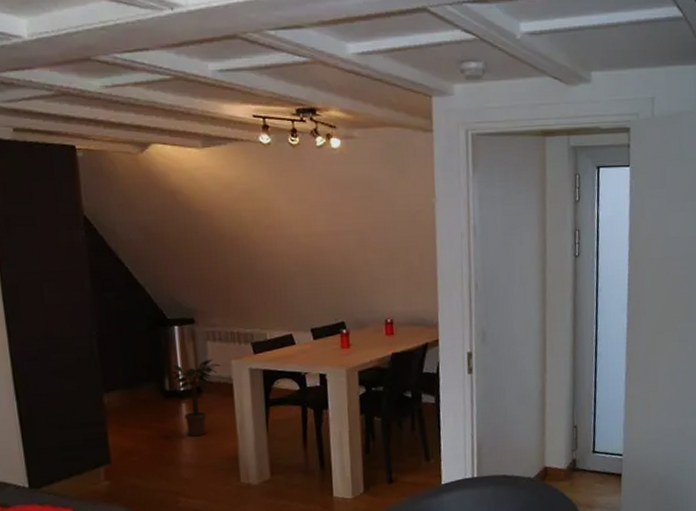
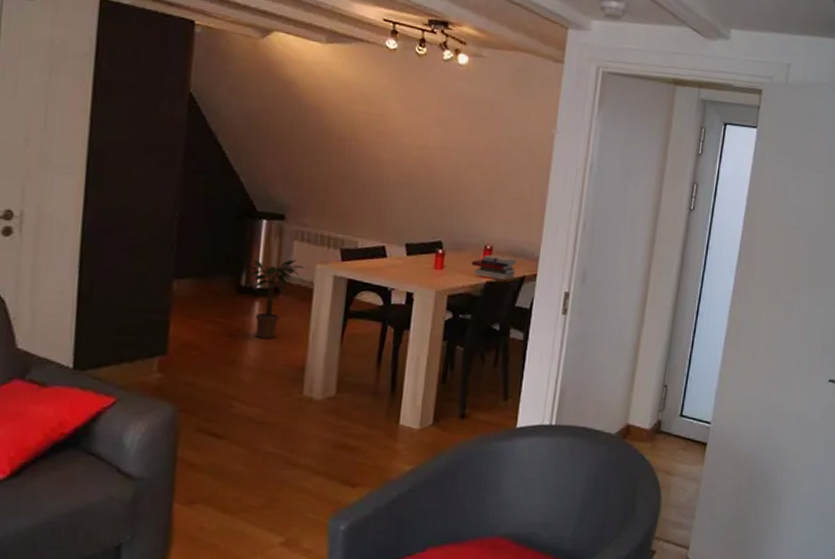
books: none [375,326,419,352] -> present [470,254,517,282]

